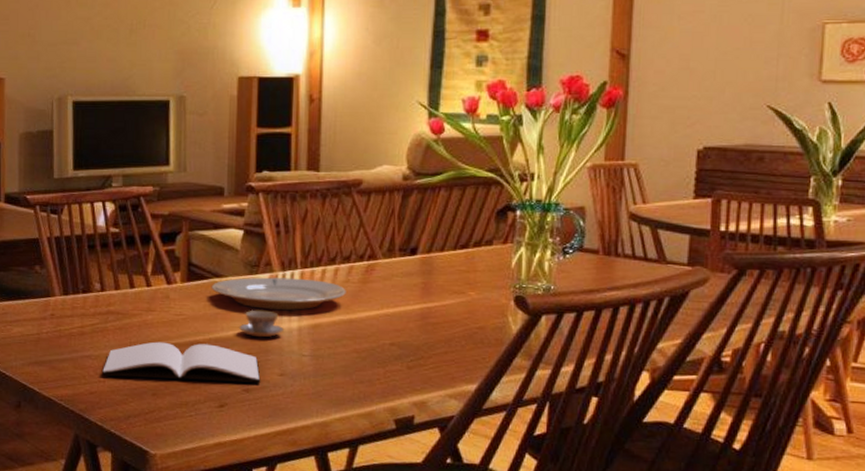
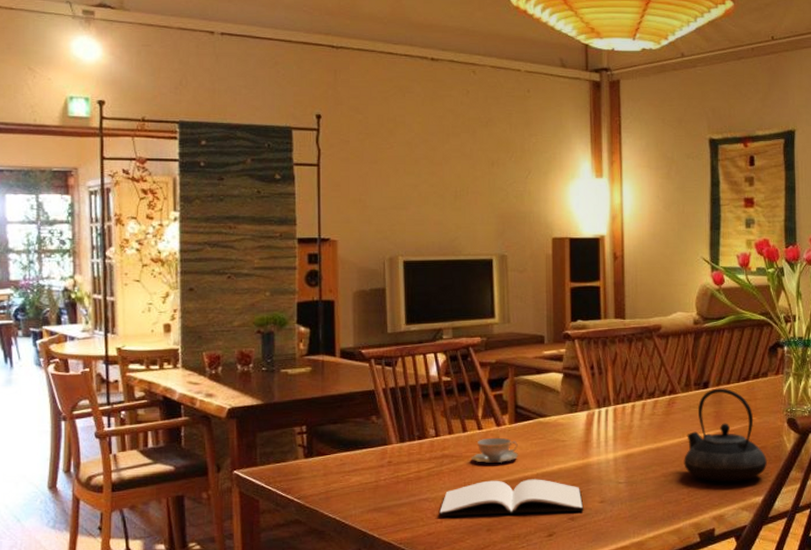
teacup: none [138,296,190,325] -> present [471,437,518,464]
plate: present [211,277,346,310] -> none [536,414,653,443]
teacup: present [238,309,285,338] -> none [562,444,603,470]
teapot: none [381,255,485,365] -> present [684,388,767,482]

